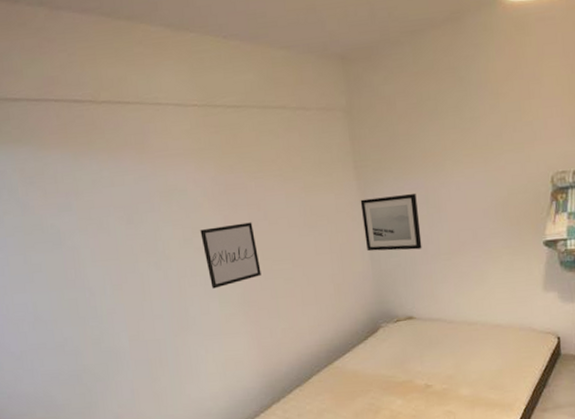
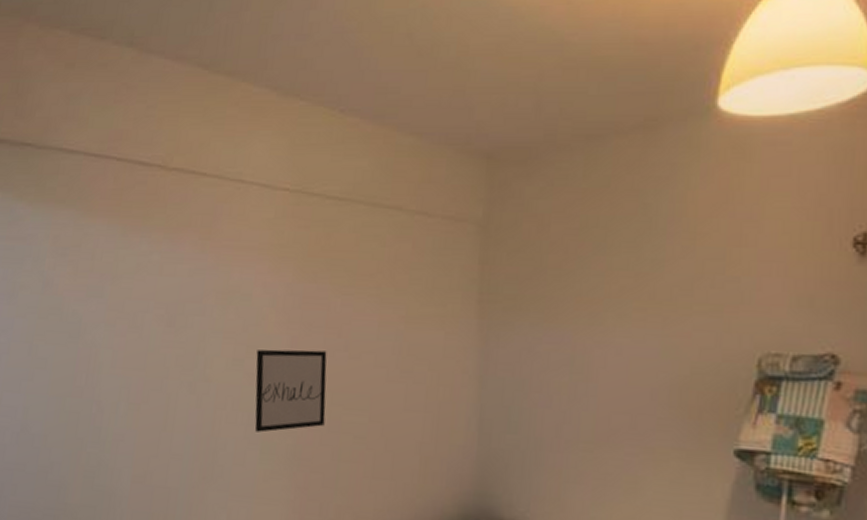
wall art: present [360,194,422,252] -> none [475,346,558,429]

